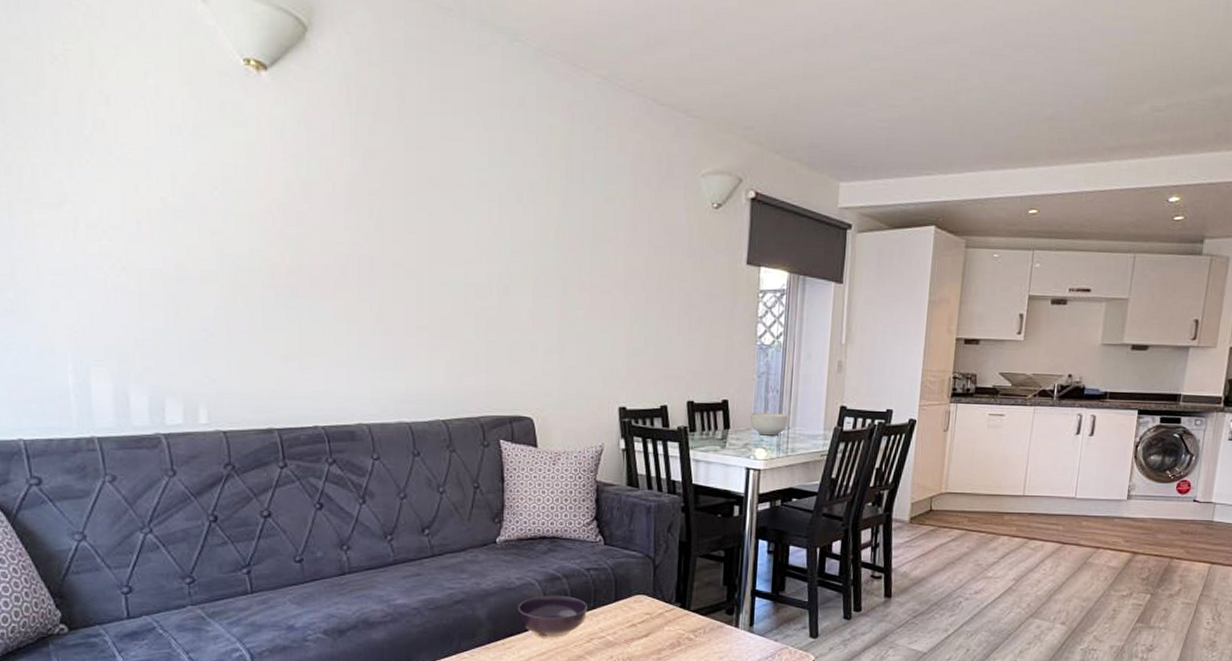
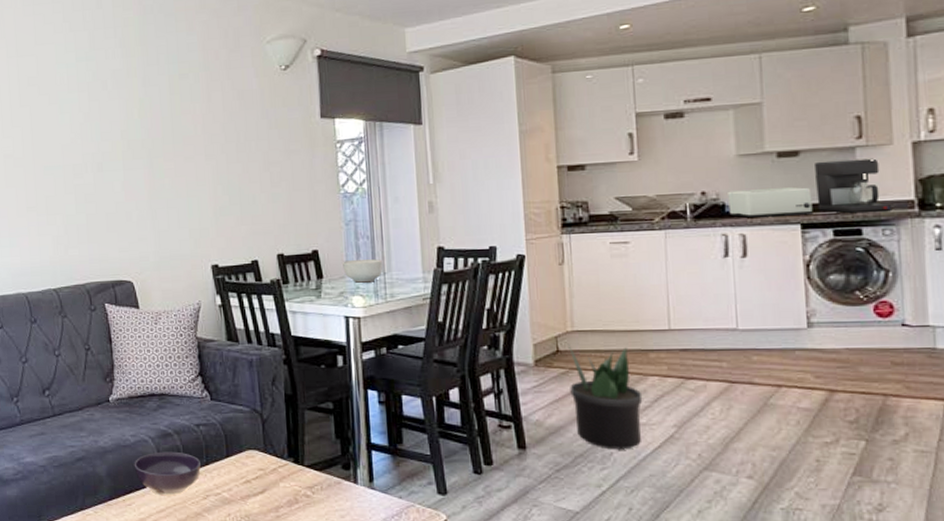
planter: none [935,503,993,598] -> present [567,343,643,448]
toaster: none [1087,376,1151,402] -> present [728,187,813,219]
coffee maker: none [1153,356,1205,405] -> present [815,159,891,214]

